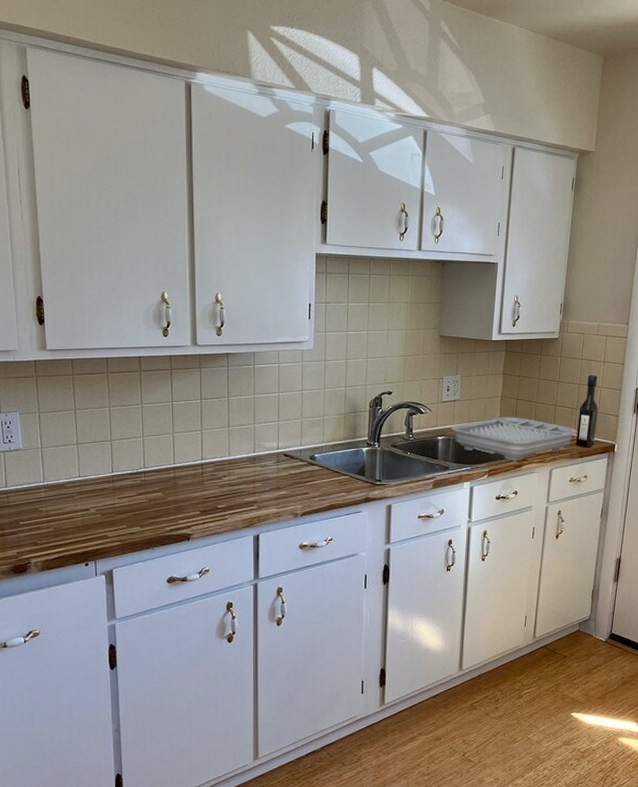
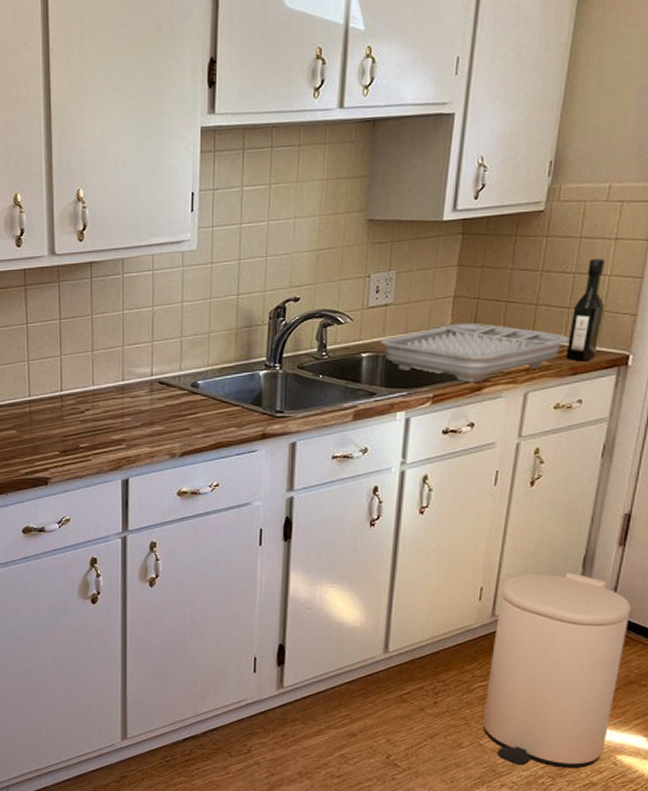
pedal bin: none [530,603,623,752] -> present [483,572,631,769]

